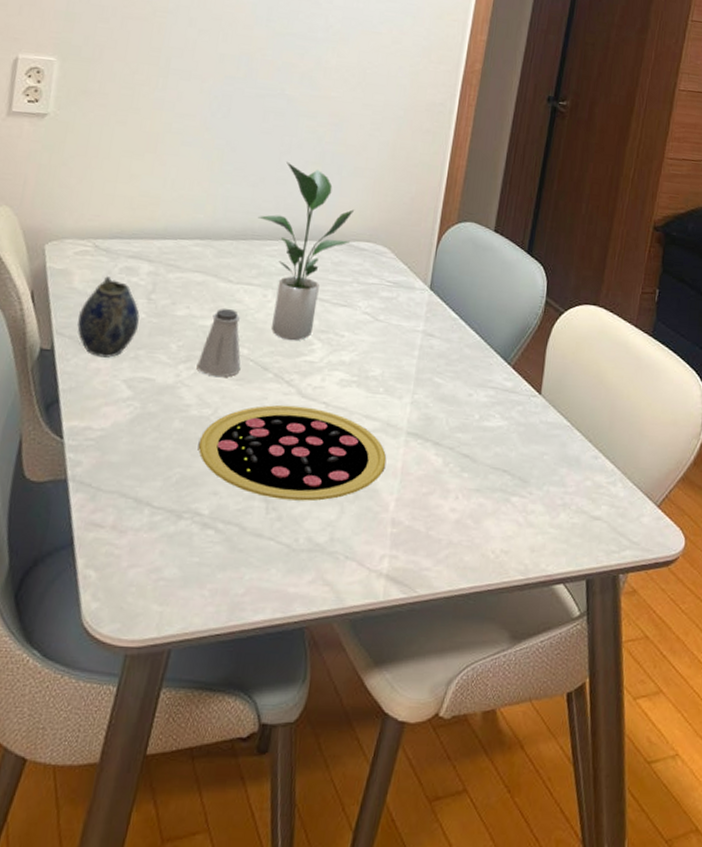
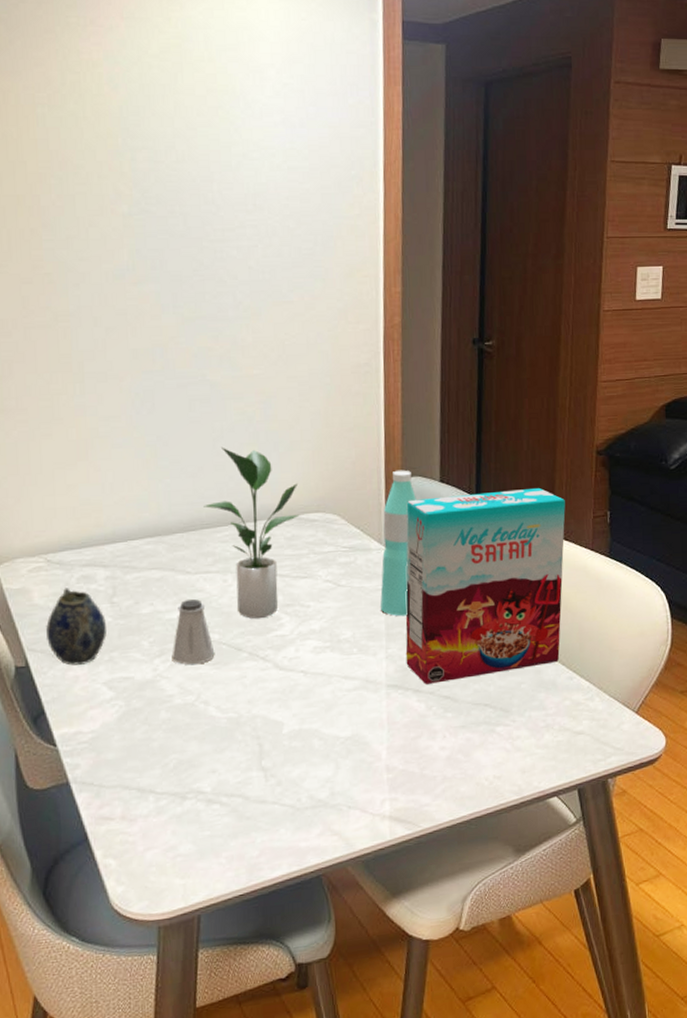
pizza: present [198,404,387,501] -> none [188,678,372,767]
water bottle: none [413,212,468,363] -> present [379,470,416,617]
cereal box: none [430,244,616,439] -> present [405,487,566,684]

